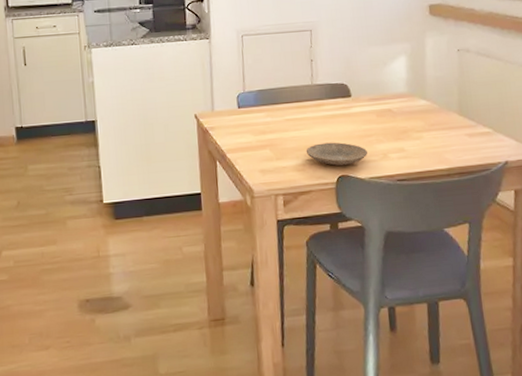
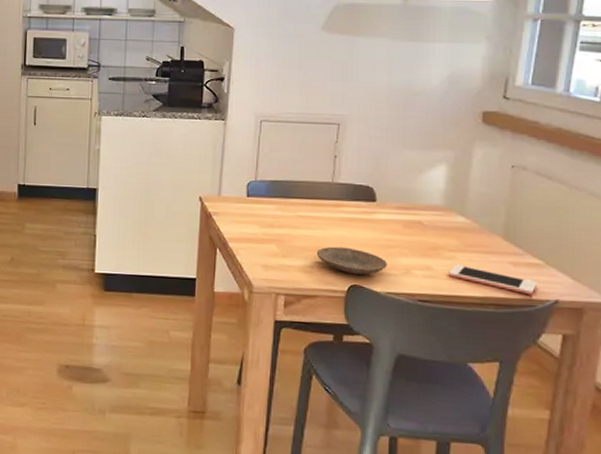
cell phone: none [418,142,490,161] -> present [448,264,538,295]

